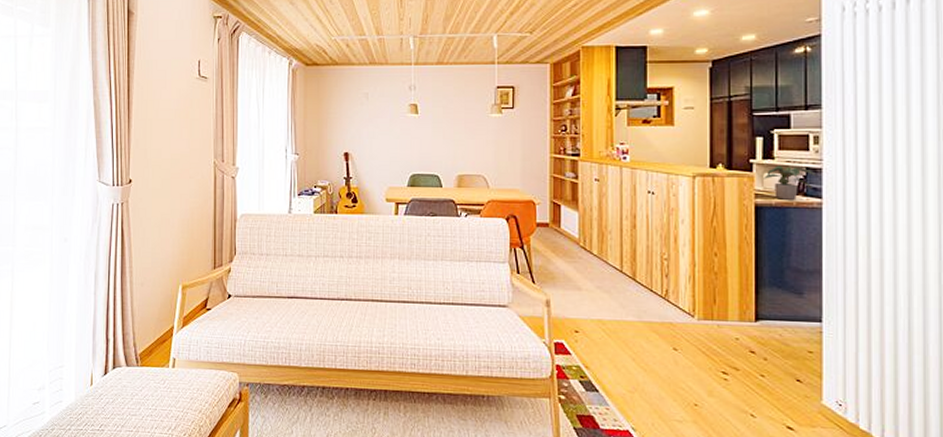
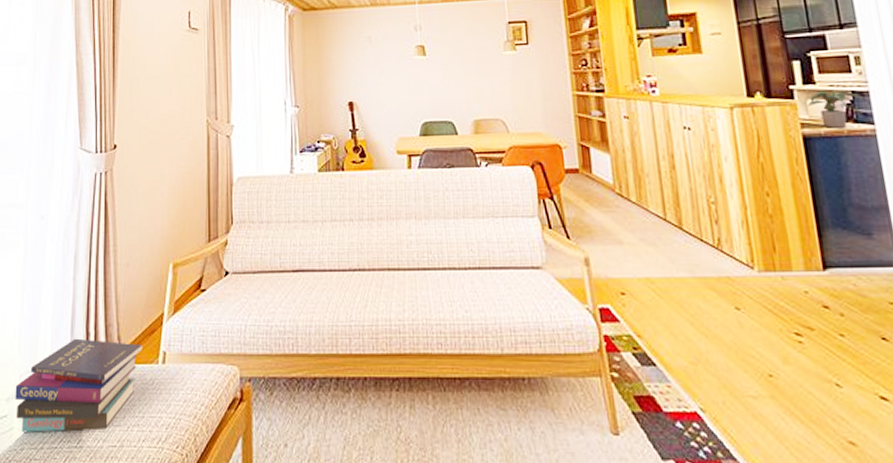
books: none [45,343,155,418] -> present [15,338,142,433]

